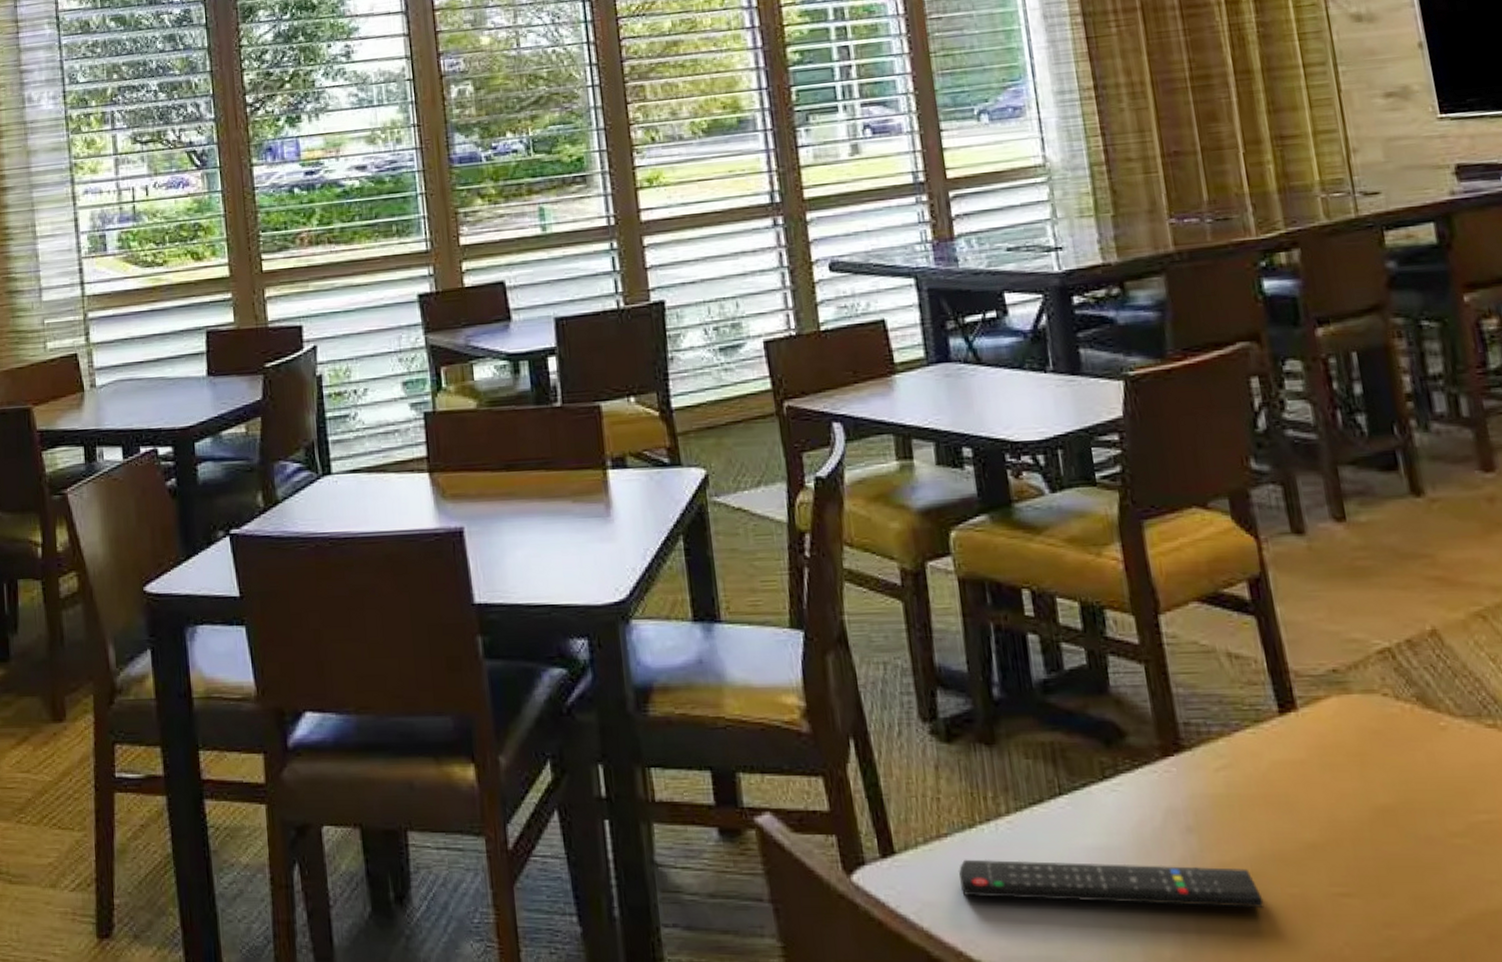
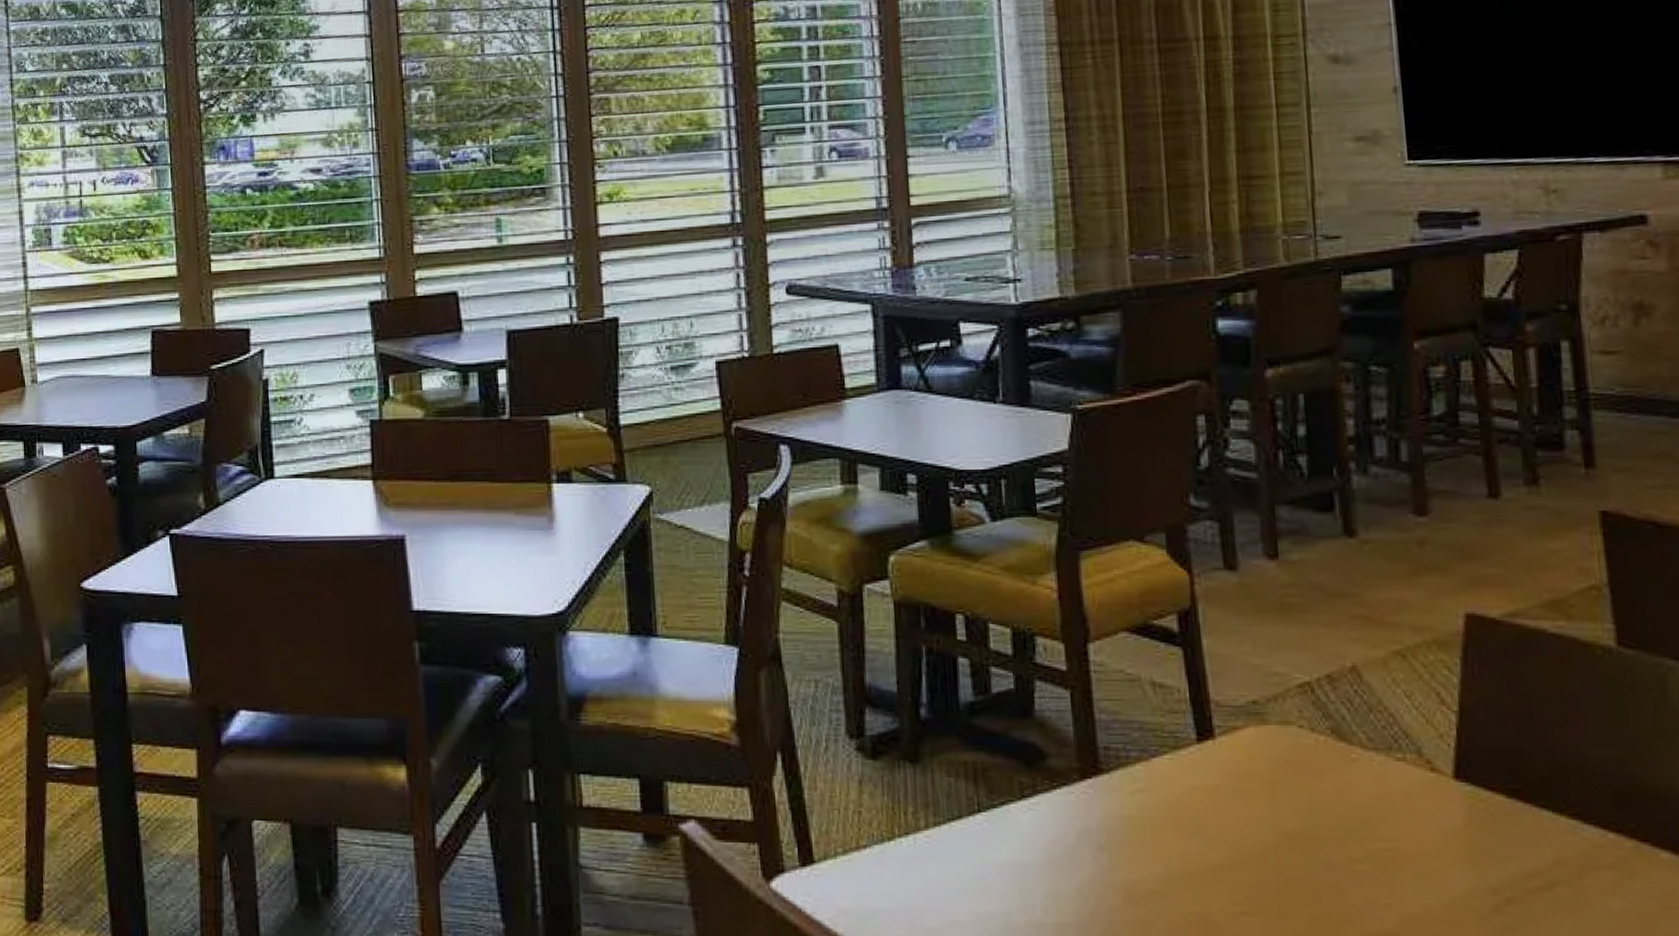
remote control: present [959,859,1265,908] -> none [875,870,1167,923]

